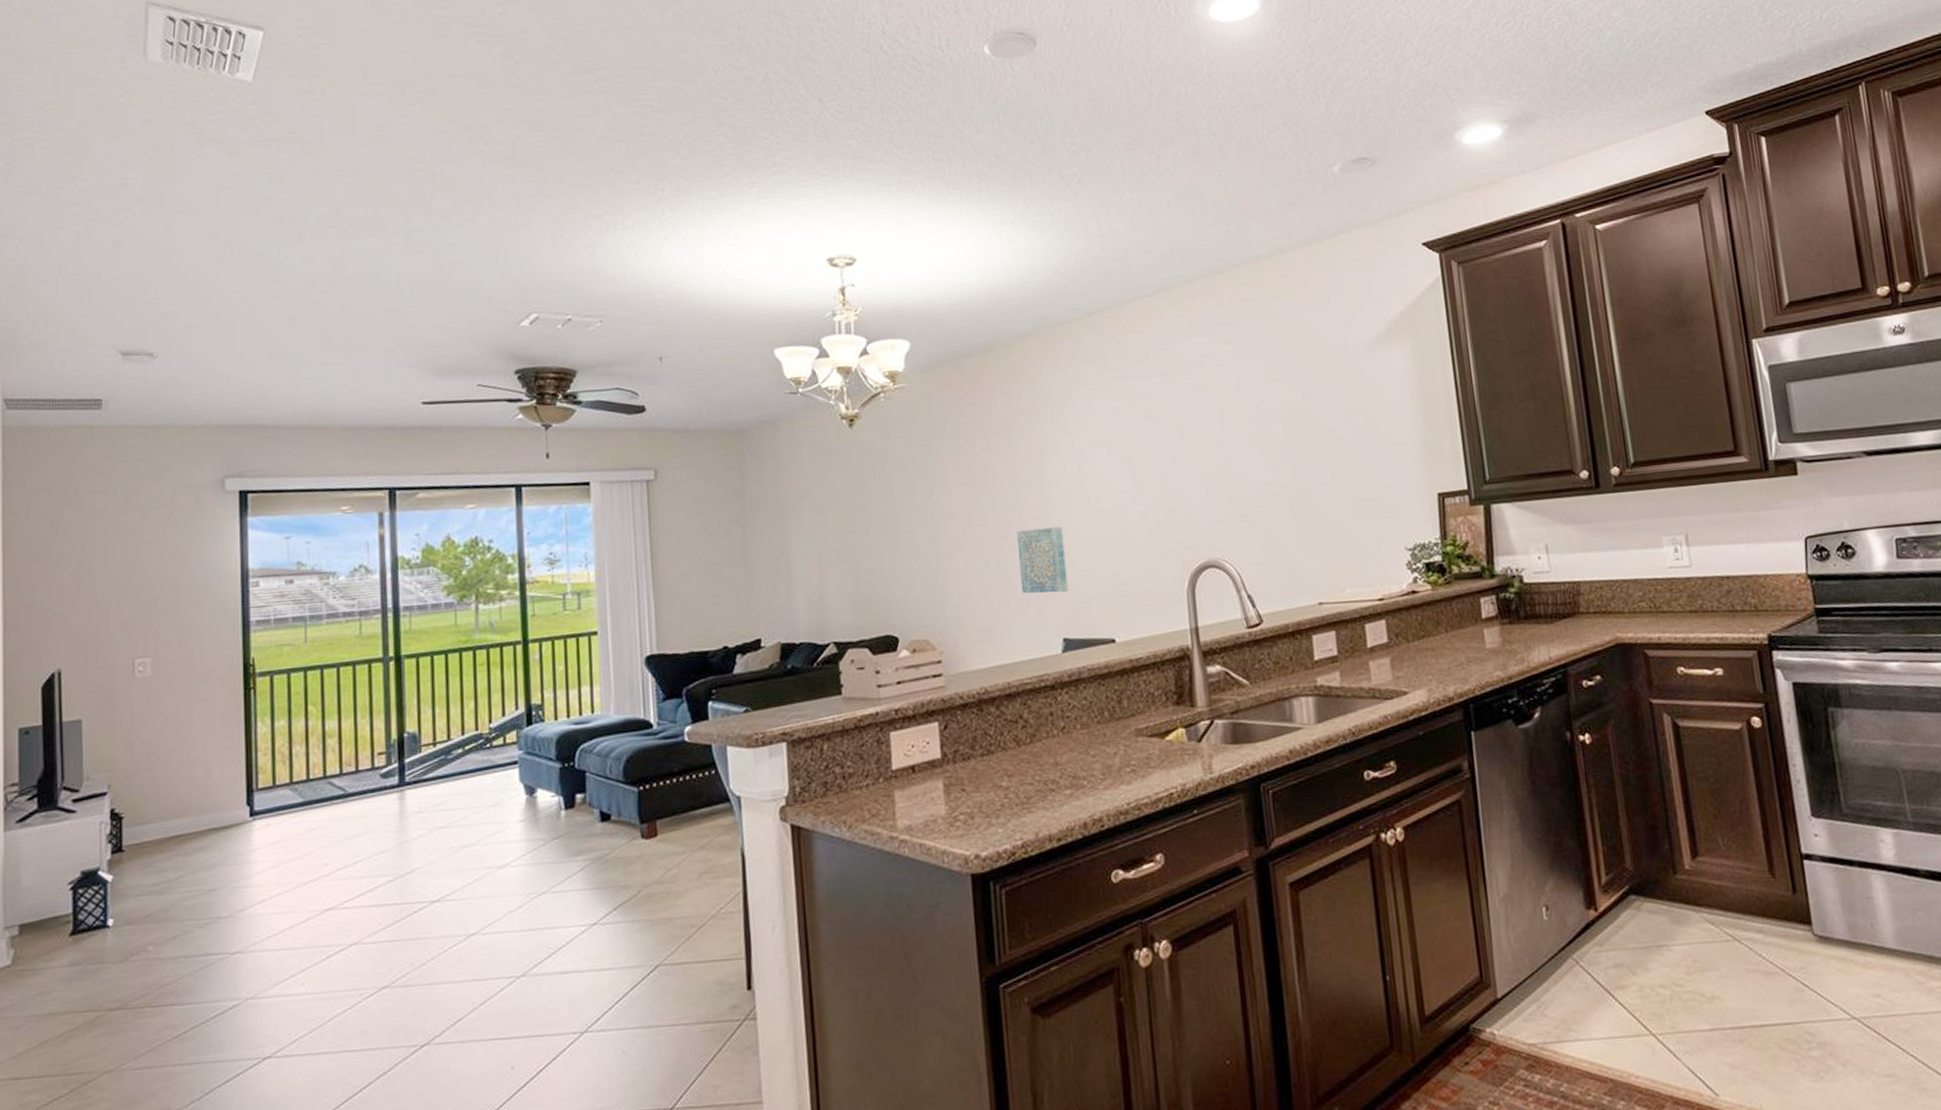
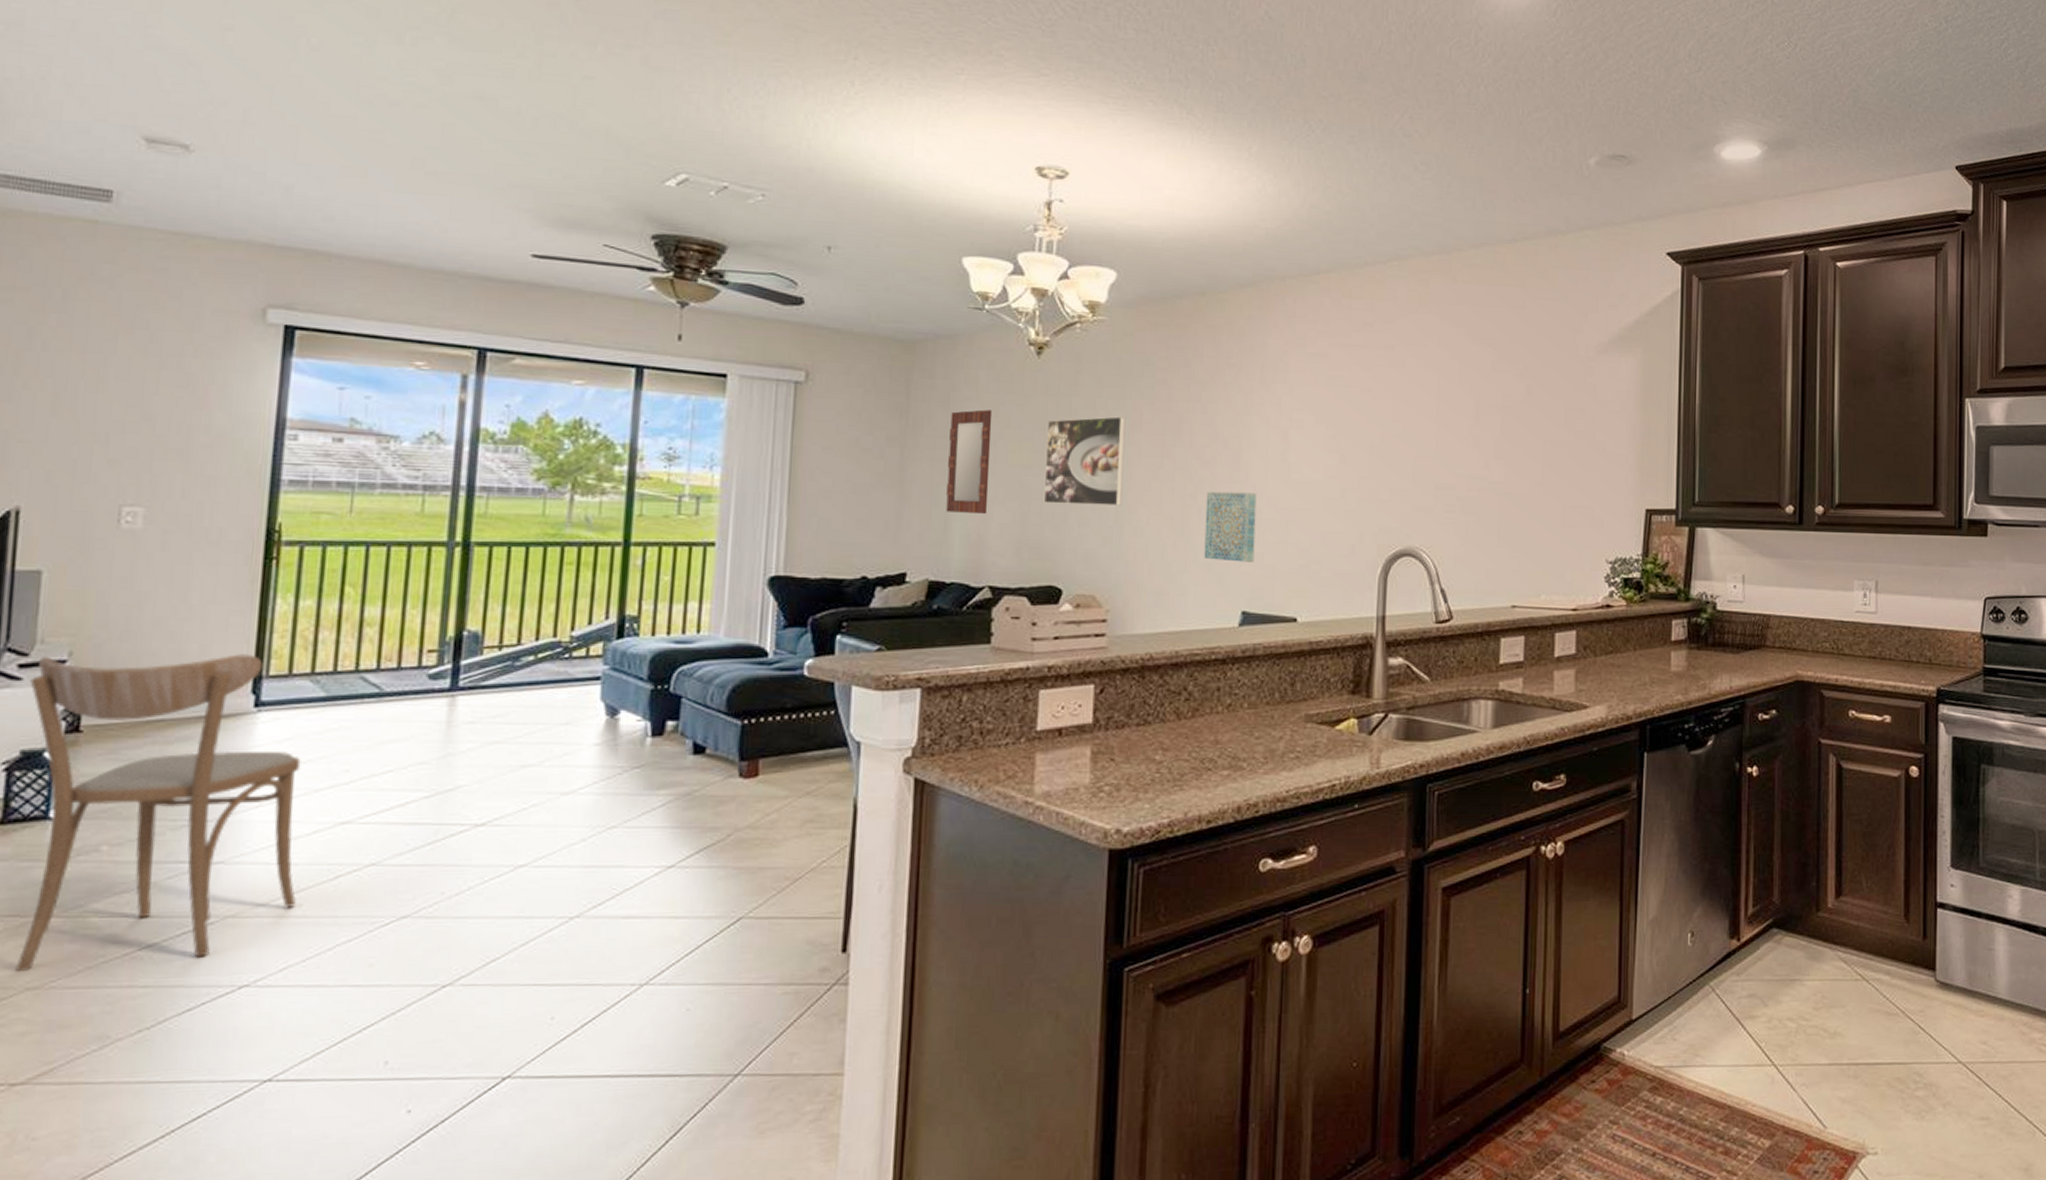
dining chair: none [82,772,300,1059] -> present [15,654,301,973]
home mirror: none [781,482,824,580] -> present [945,409,993,515]
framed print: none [865,472,941,561] -> present [1043,416,1126,506]

